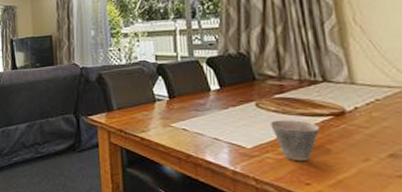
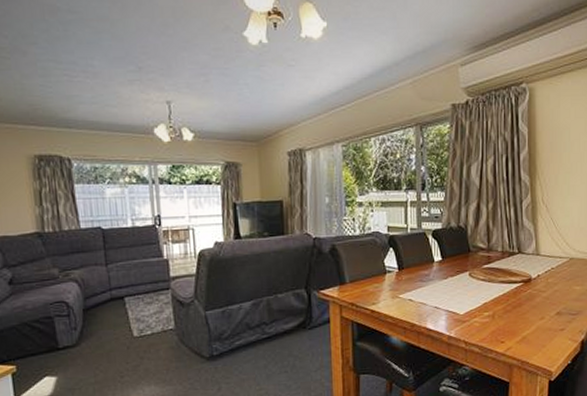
cup: present [270,120,320,162] -> none [479,287,514,324]

